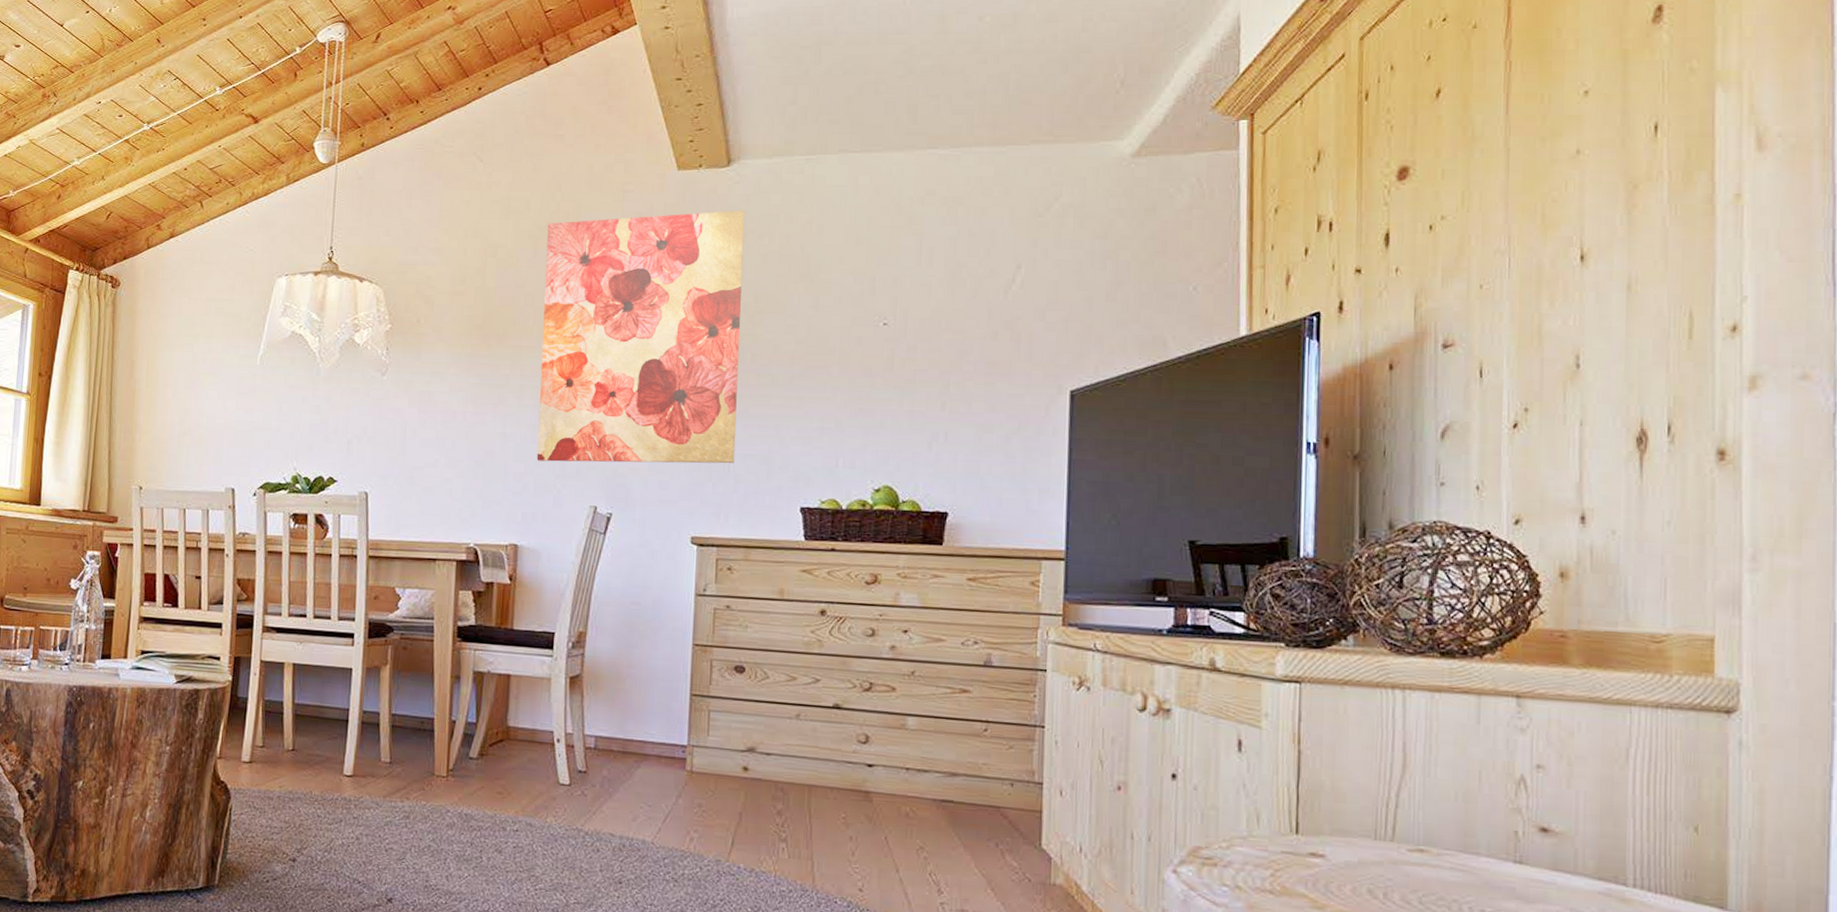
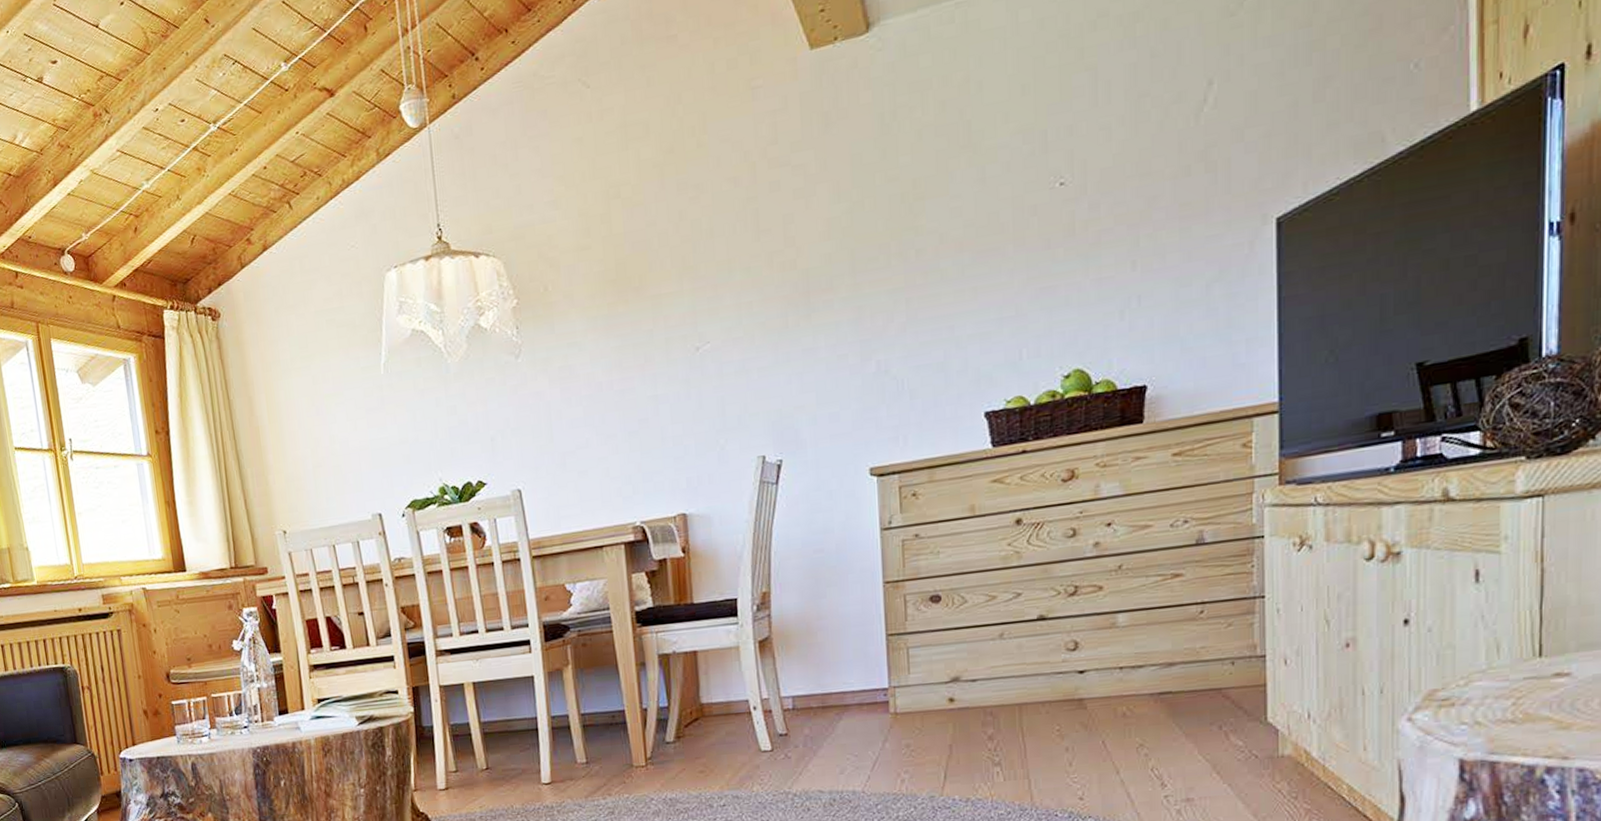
wall art: present [536,210,746,464] -> none [672,81,909,419]

